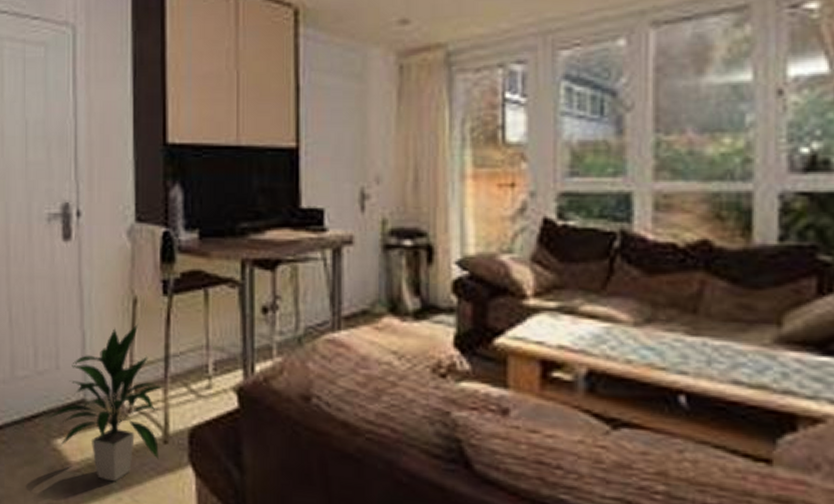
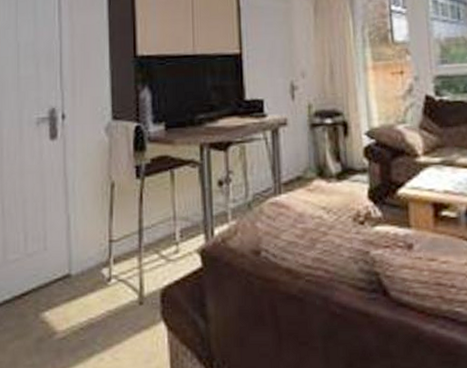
indoor plant: present [48,324,164,482] -> none [36,204,139,345]

